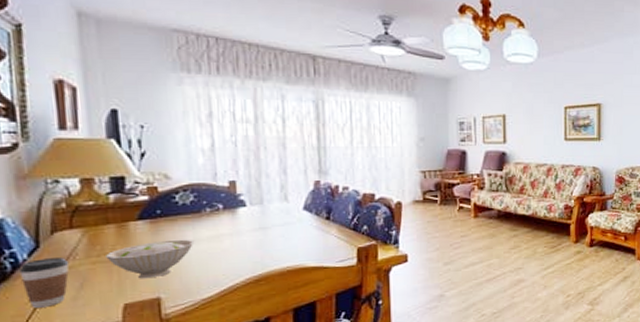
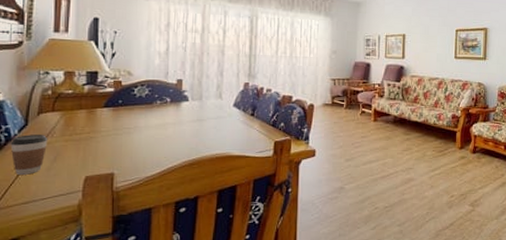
bowl: present [106,239,195,279] -> none [76,125,146,156]

